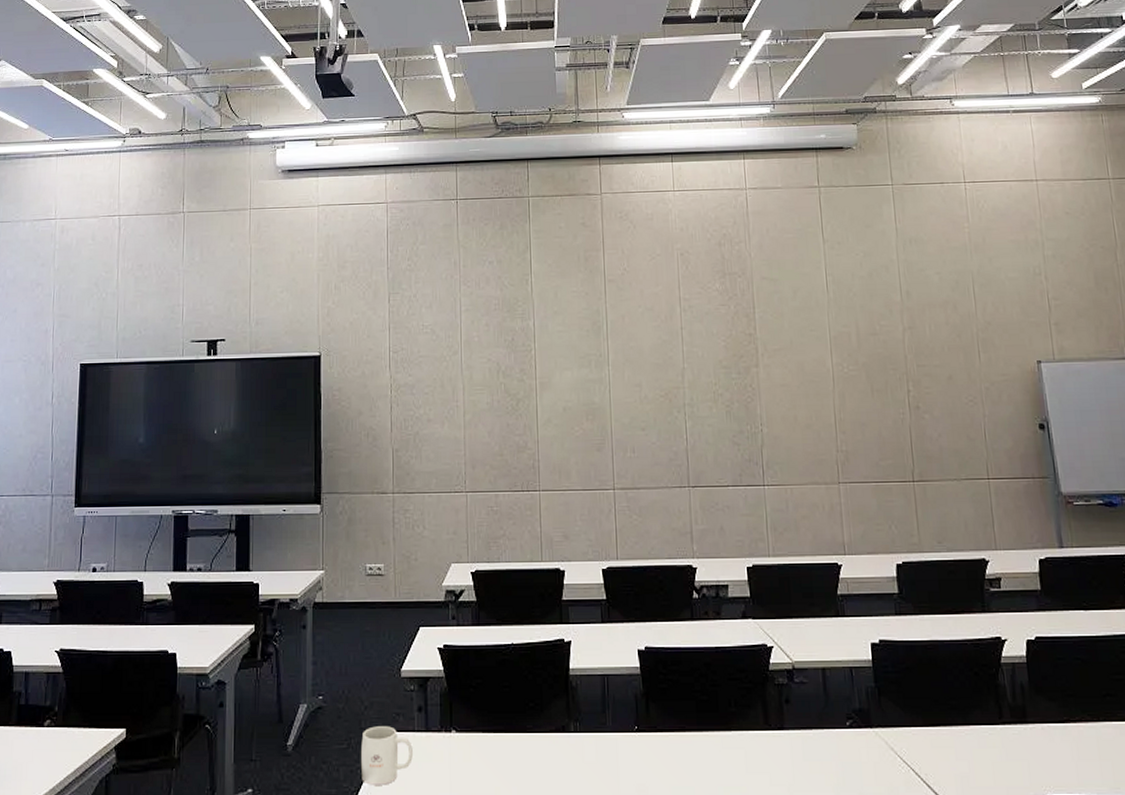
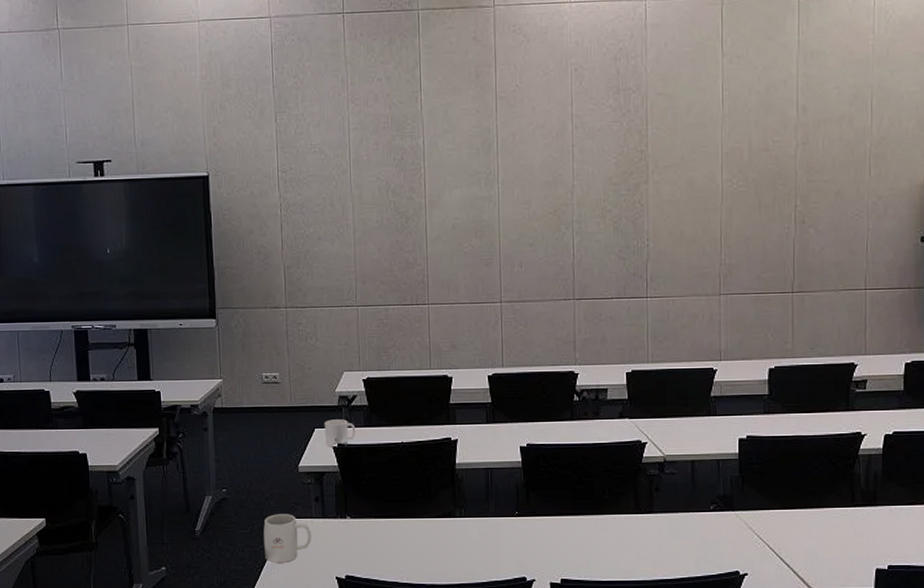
mug: none [429,617,463,649] -> present [324,419,356,448]

